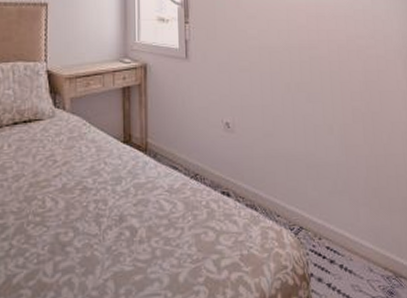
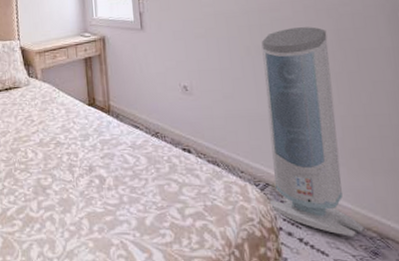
air purifier: none [300,67,383,278] -> present [261,27,365,237]

